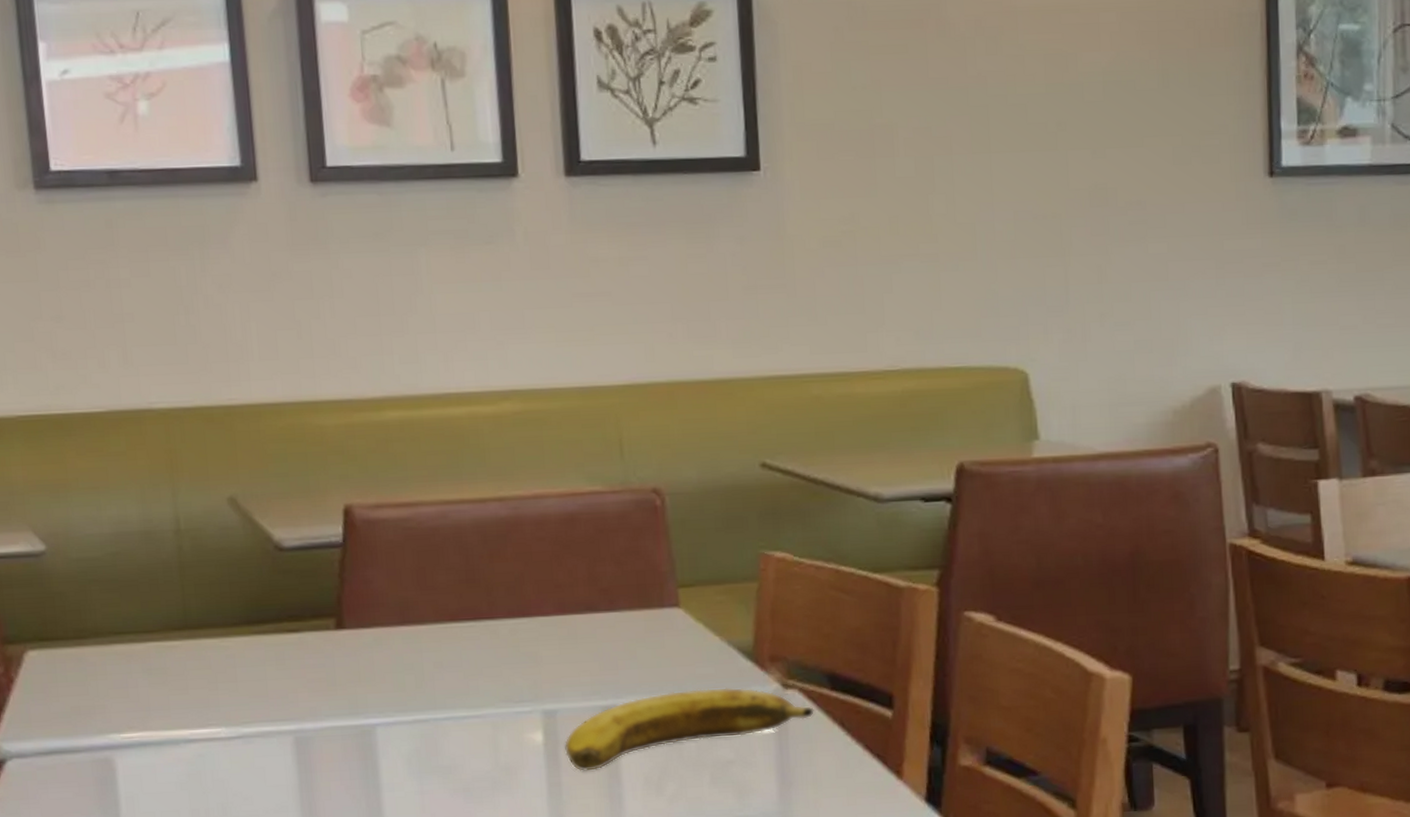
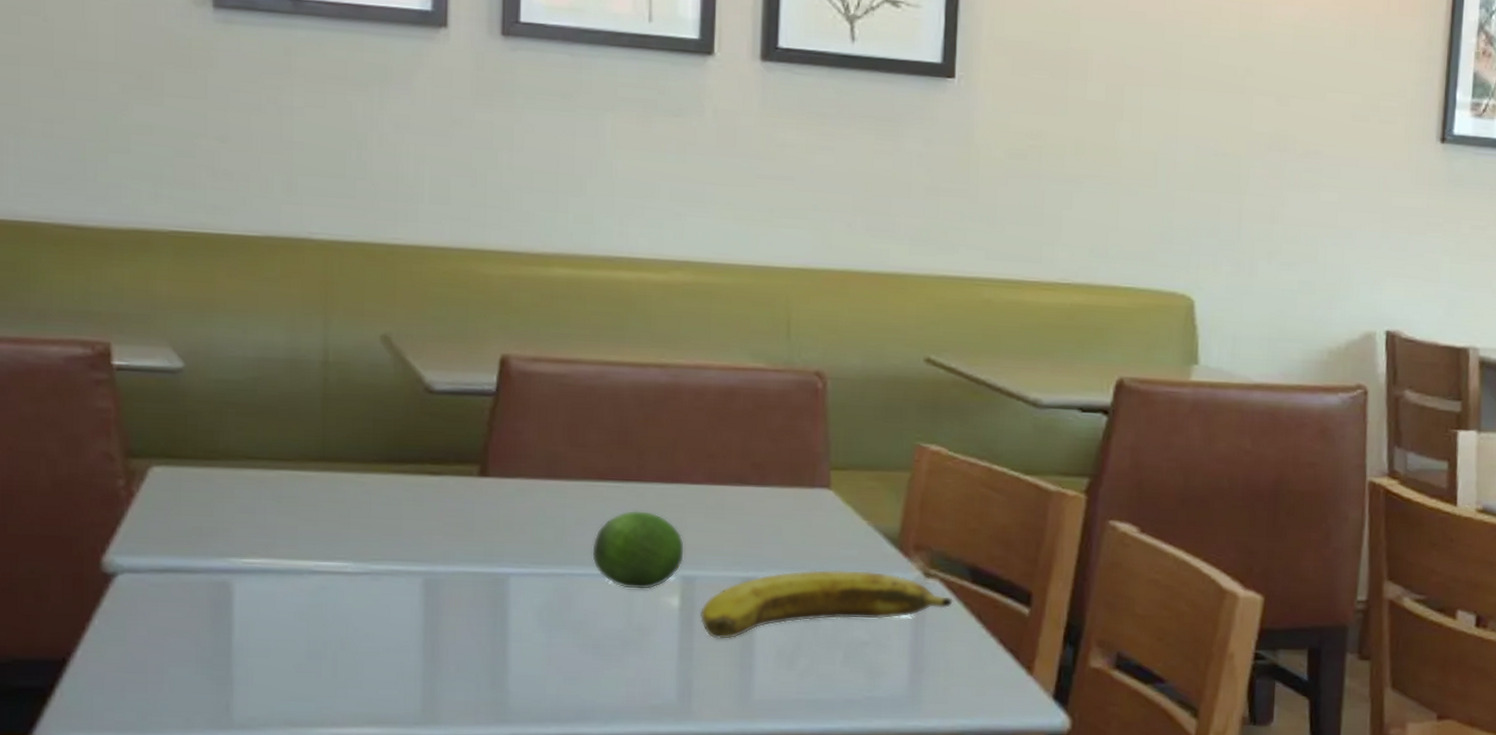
fruit: none [452,648,543,729] -> present [592,510,684,589]

